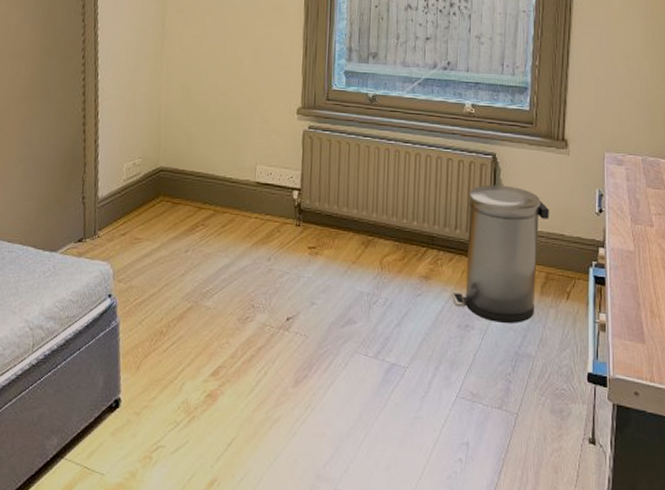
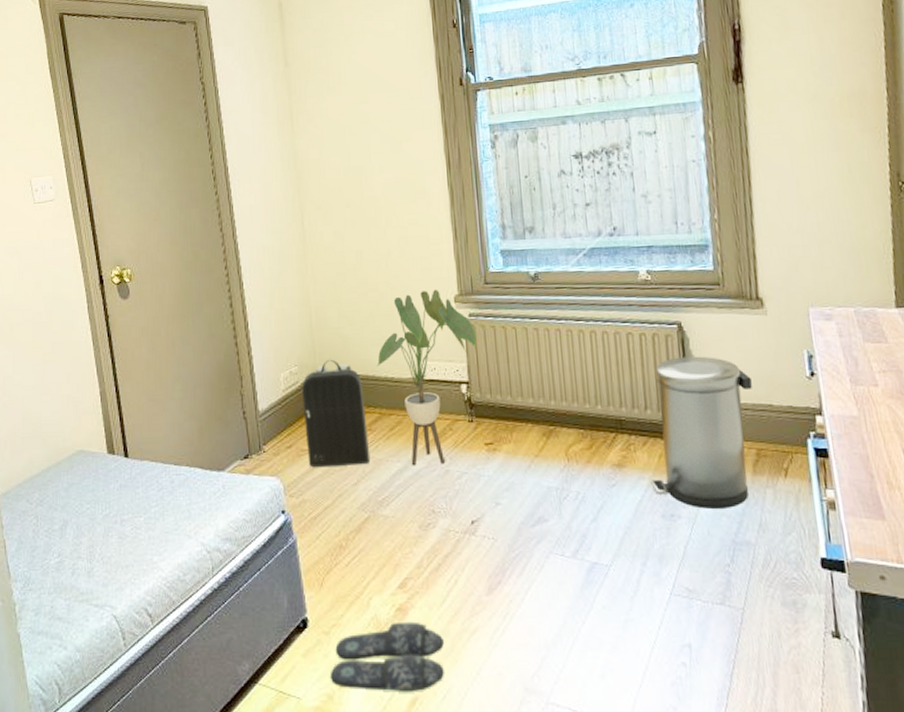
slippers: none [136,407,247,473] -> present [331,621,444,691]
backpack: none [140,155,202,257] -> present [302,359,370,468]
house plant: none [217,100,313,263] -> present [376,289,477,466]

